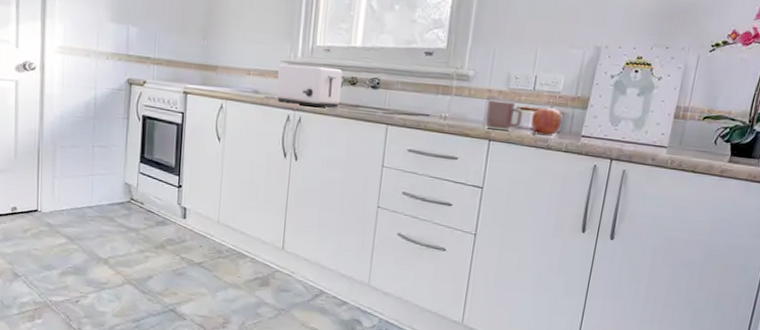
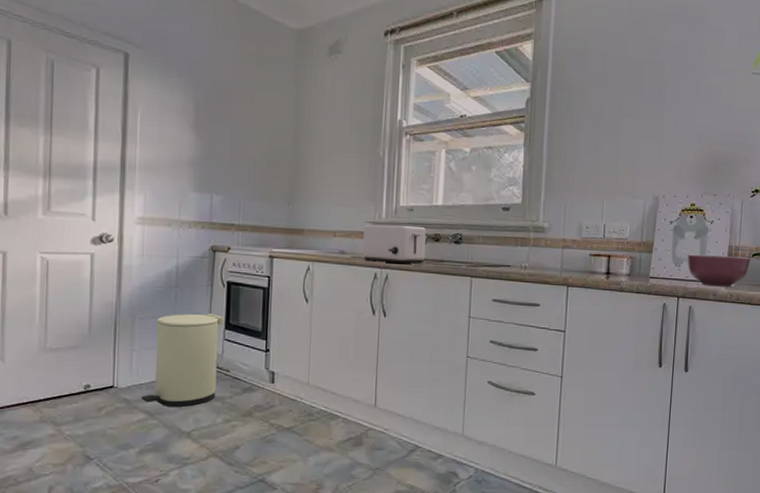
pedal bin: none [62,145,139,235] -> present [141,314,223,407]
mug: present [485,100,523,131] -> none [562,249,596,277]
fruit: present [531,105,563,136] -> none [604,251,632,279]
bowl: none [626,113,702,152] -> present [687,254,751,287]

